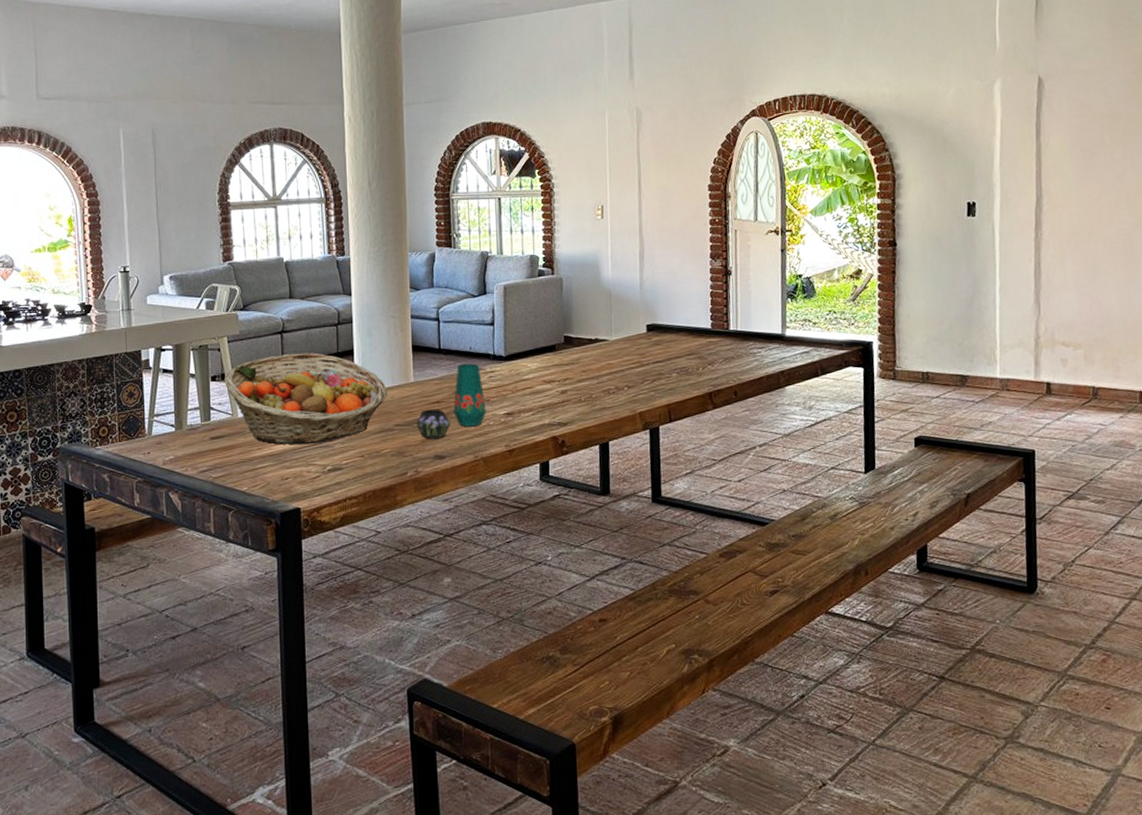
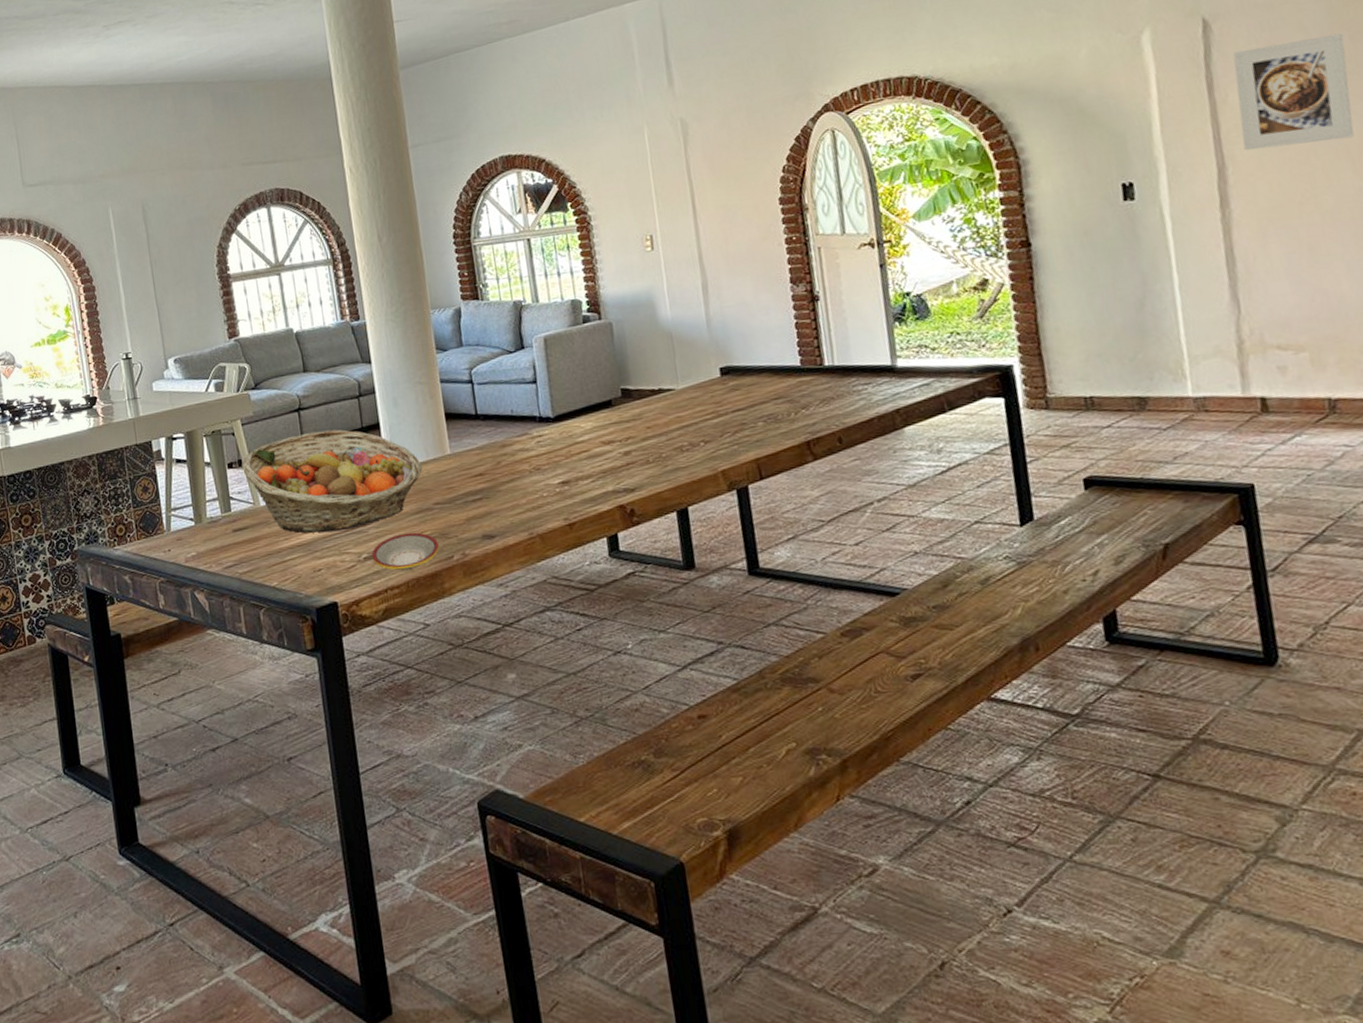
plate: none [335,449,395,483] -> present [371,532,439,571]
vase: present [416,363,486,440] -> none [458,427,538,518]
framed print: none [1056,101,1134,186] -> present [1232,33,1354,151]

